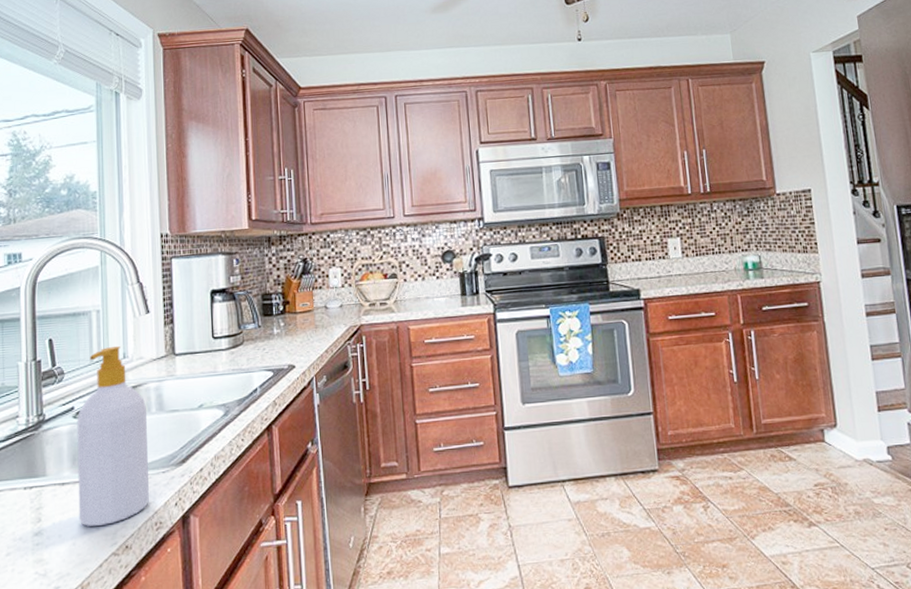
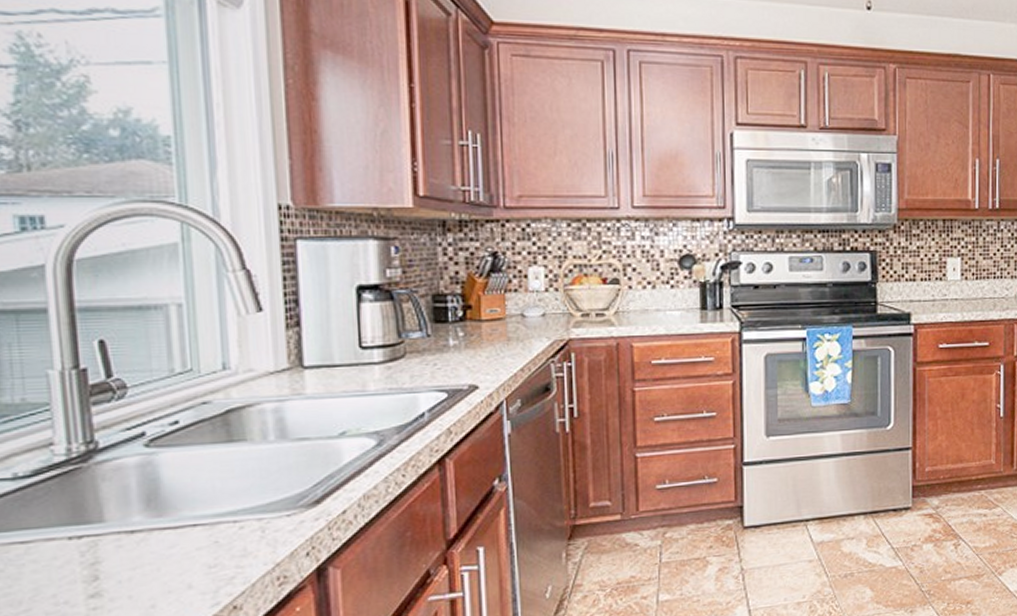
soap bottle: present [77,346,150,526] -> none [150,354,269,584]

